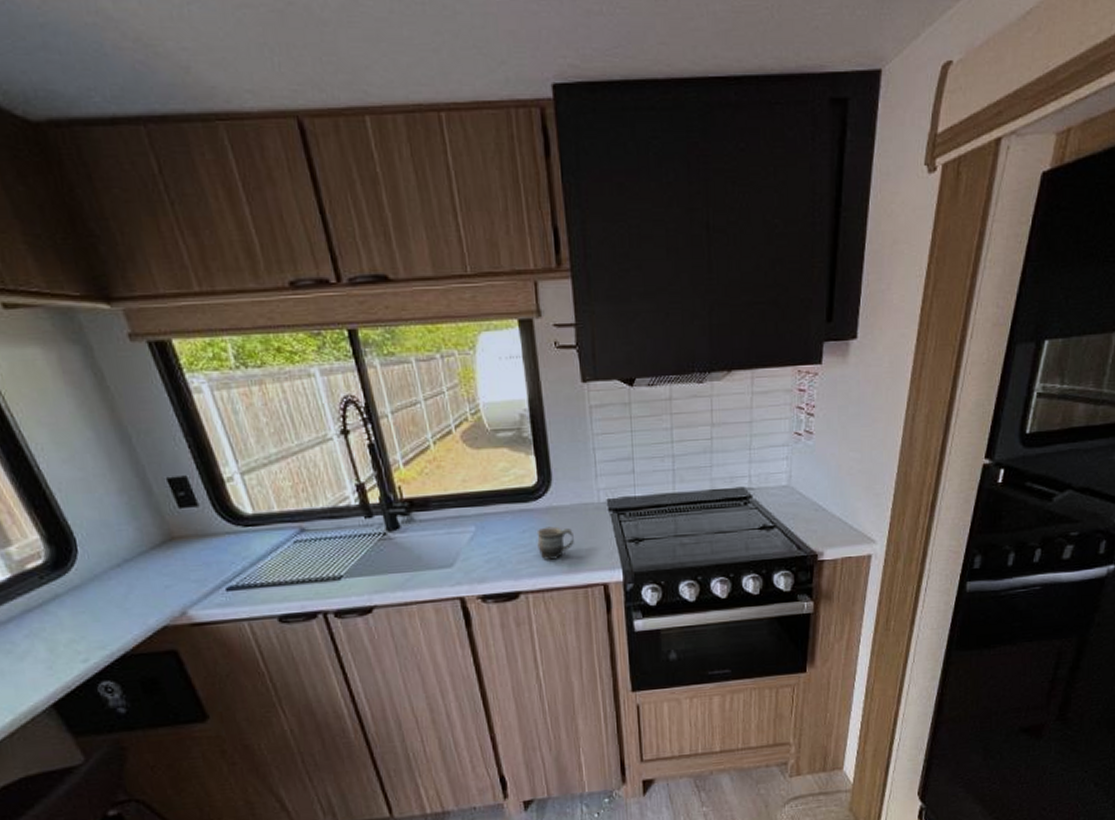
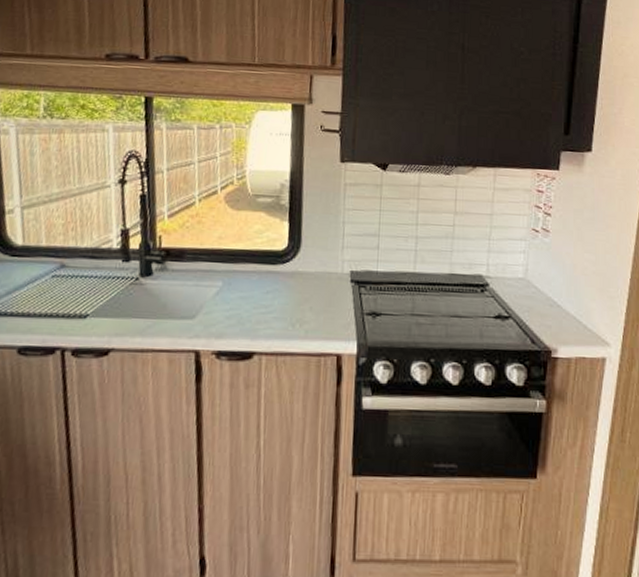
mug: present [536,526,574,560] -> none [278,290,314,324]

